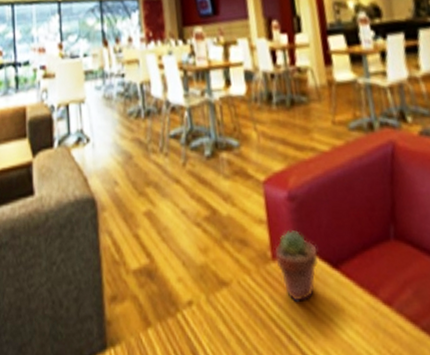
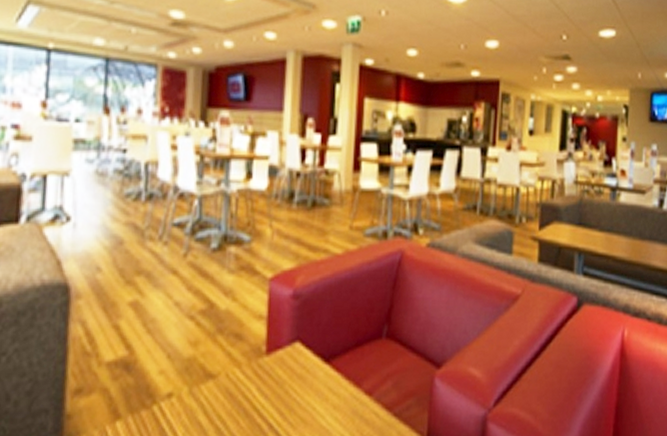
potted succulent: present [275,230,319,302] -> none [269,327,313,393]

